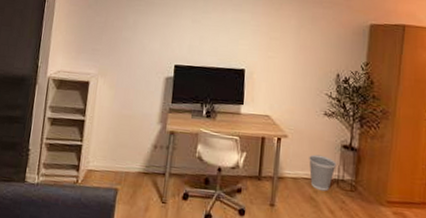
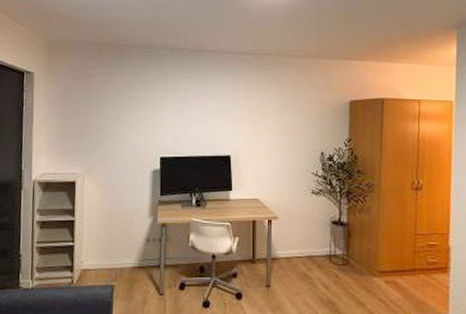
wastebasket: present [309,154,337,192] -> none [300,233,328,268]

